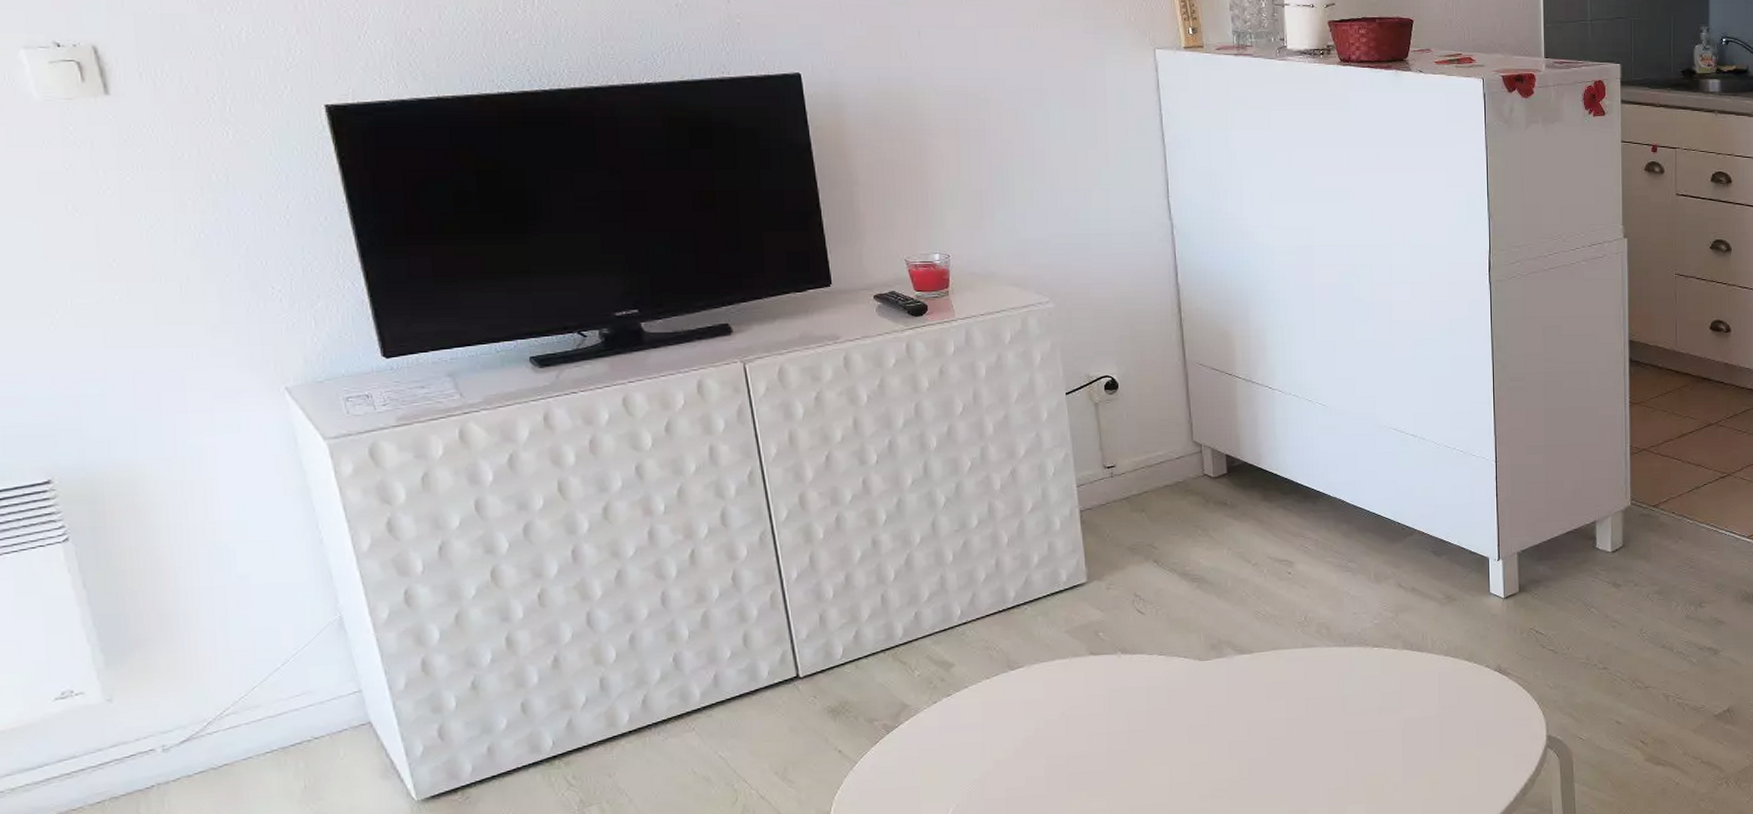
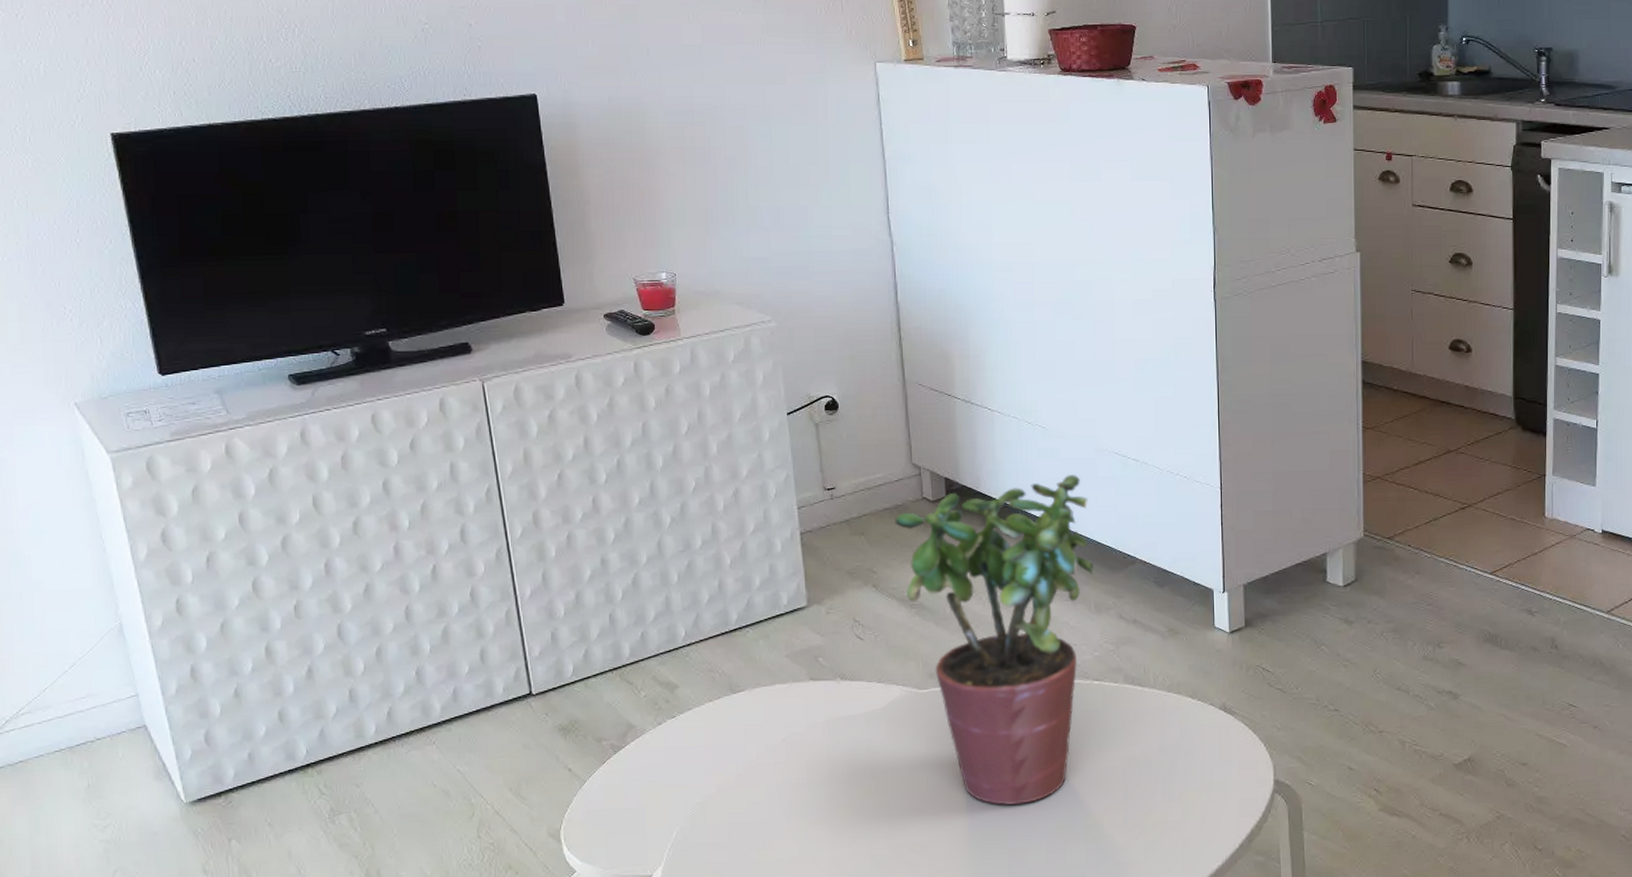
potted plant: none [1176,450,1374,770] -> present [895,475,1094,806]

